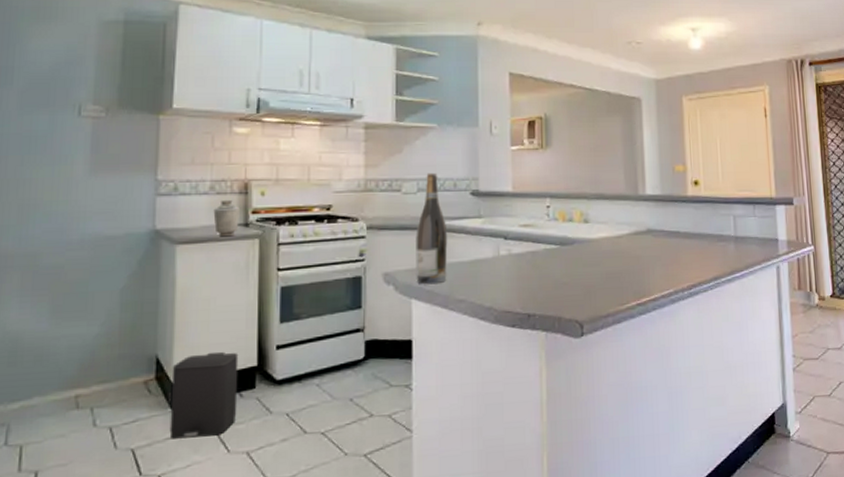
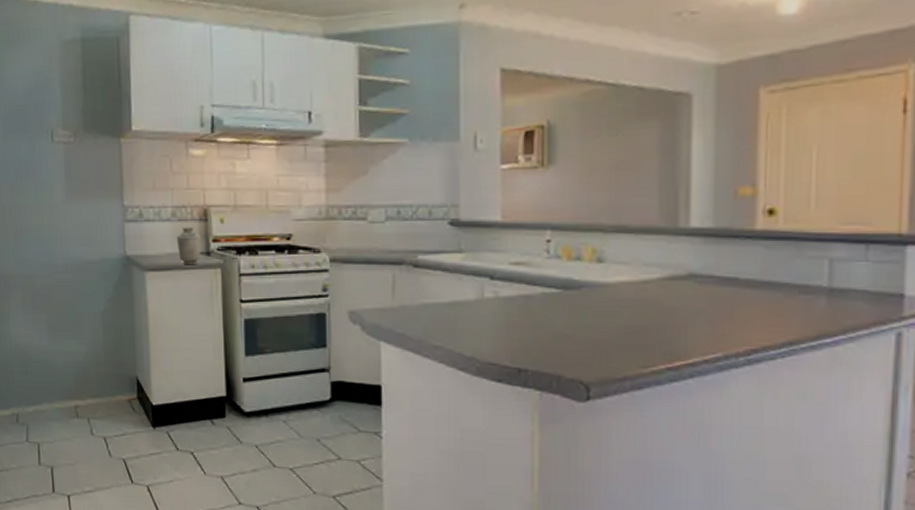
pedal bin: present [169,351,239,439] -> none [150,378,210,458]
wine bottle: present [416,172,448,285] -> none [384,198,422,327]

